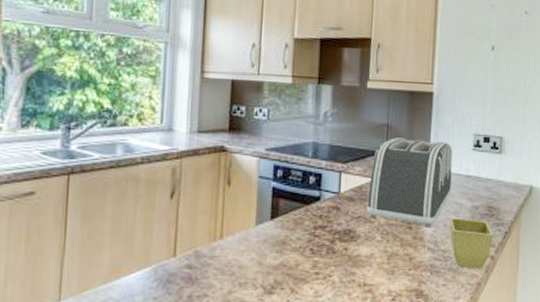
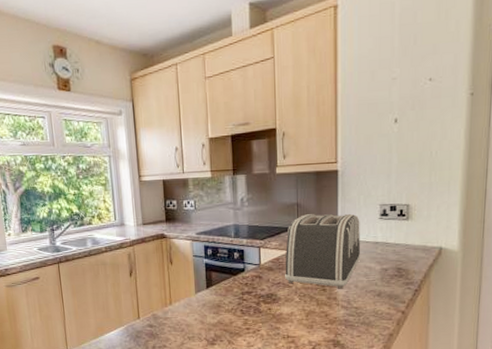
flower pot: present [450,218,493,269] -> none [361,280,403,322]

